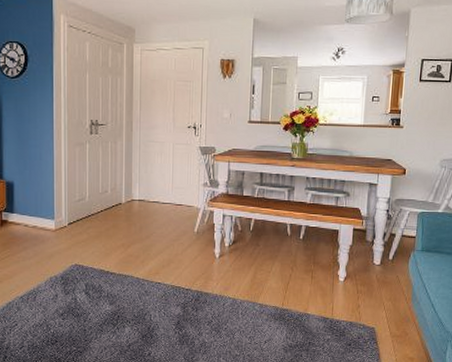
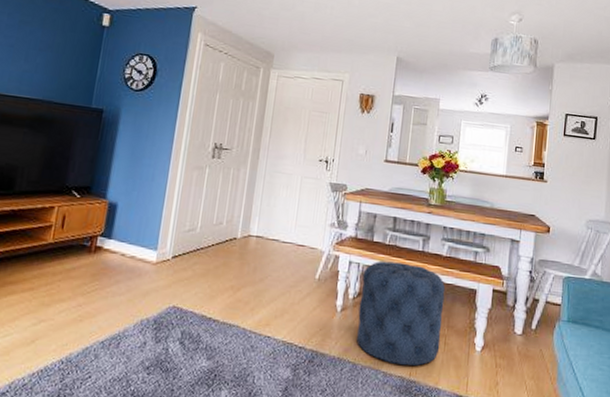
ottoman: none [234,212,311,298] -> present [357,261,446,366]

